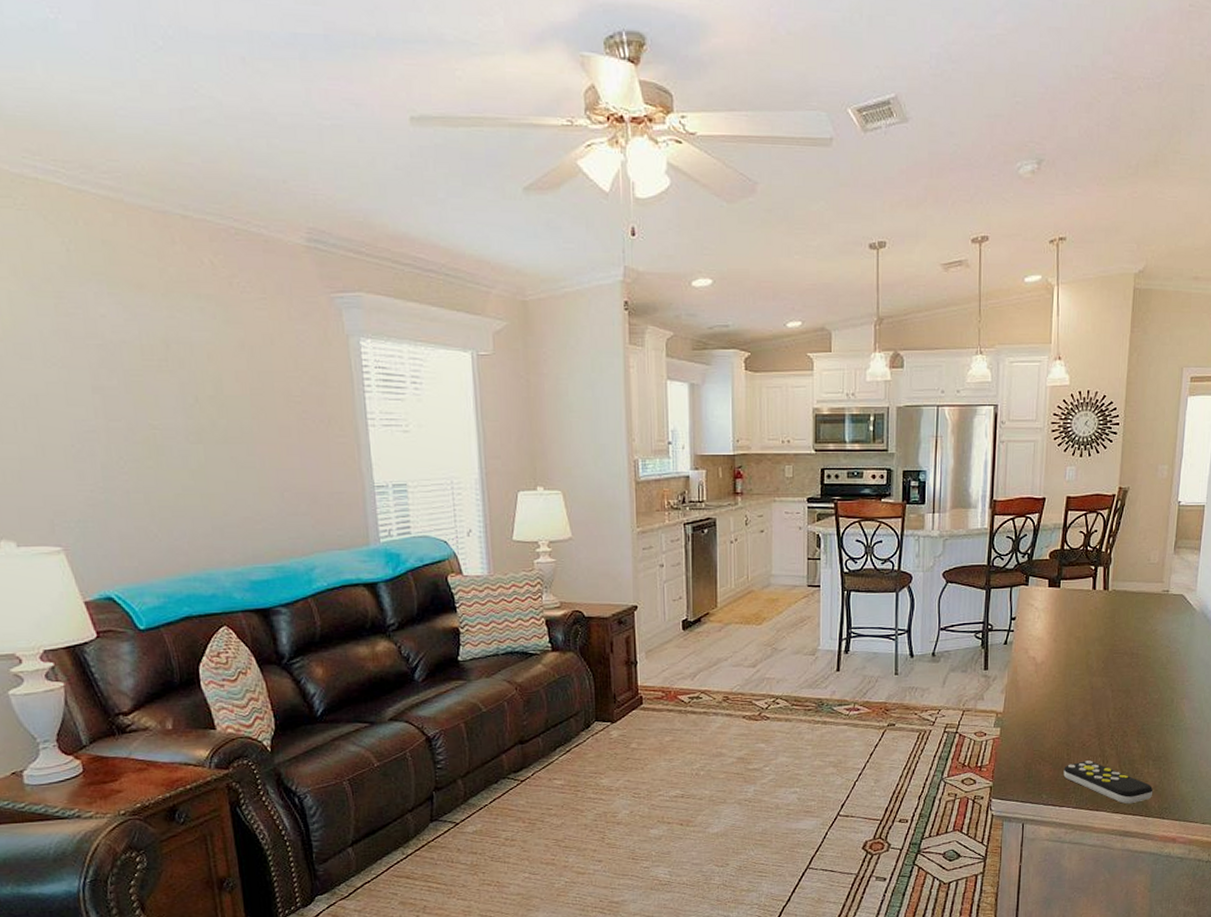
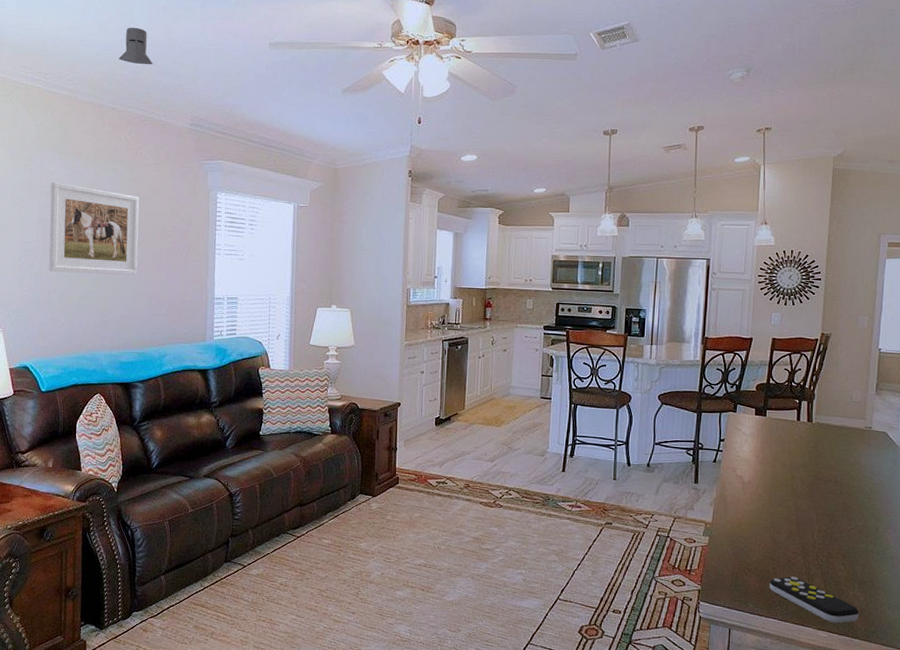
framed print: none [103,329,257,461] -> present [49,182,139,275]
knight helmet: none [180,88,237,149] -> present [118,27,153,65]

